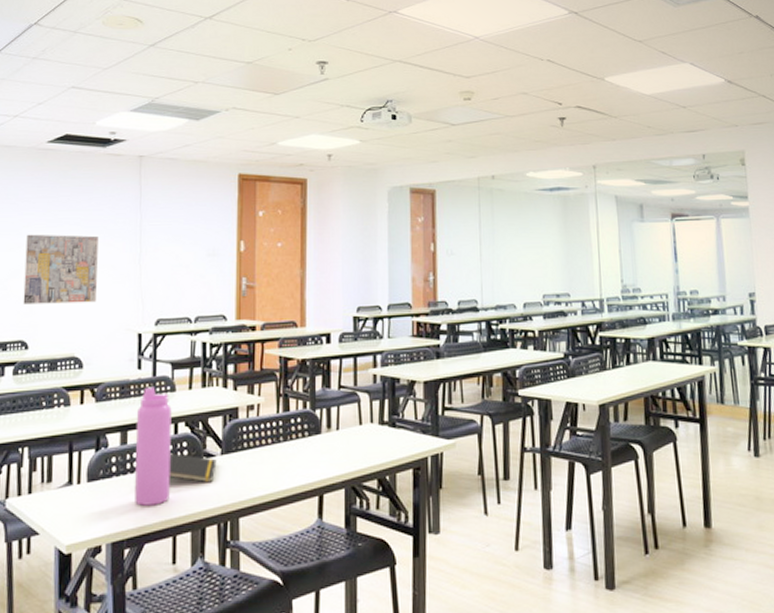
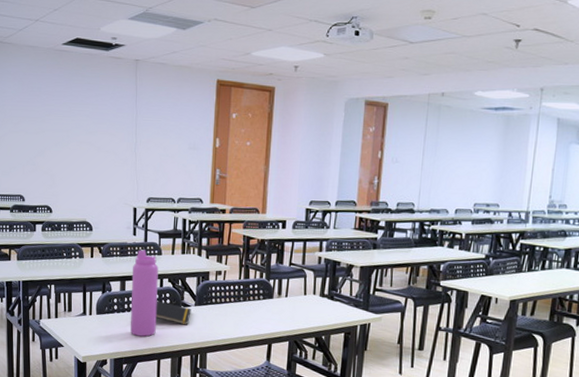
wall art: present [23,234,99,304] -> none [47,121,103,181]

